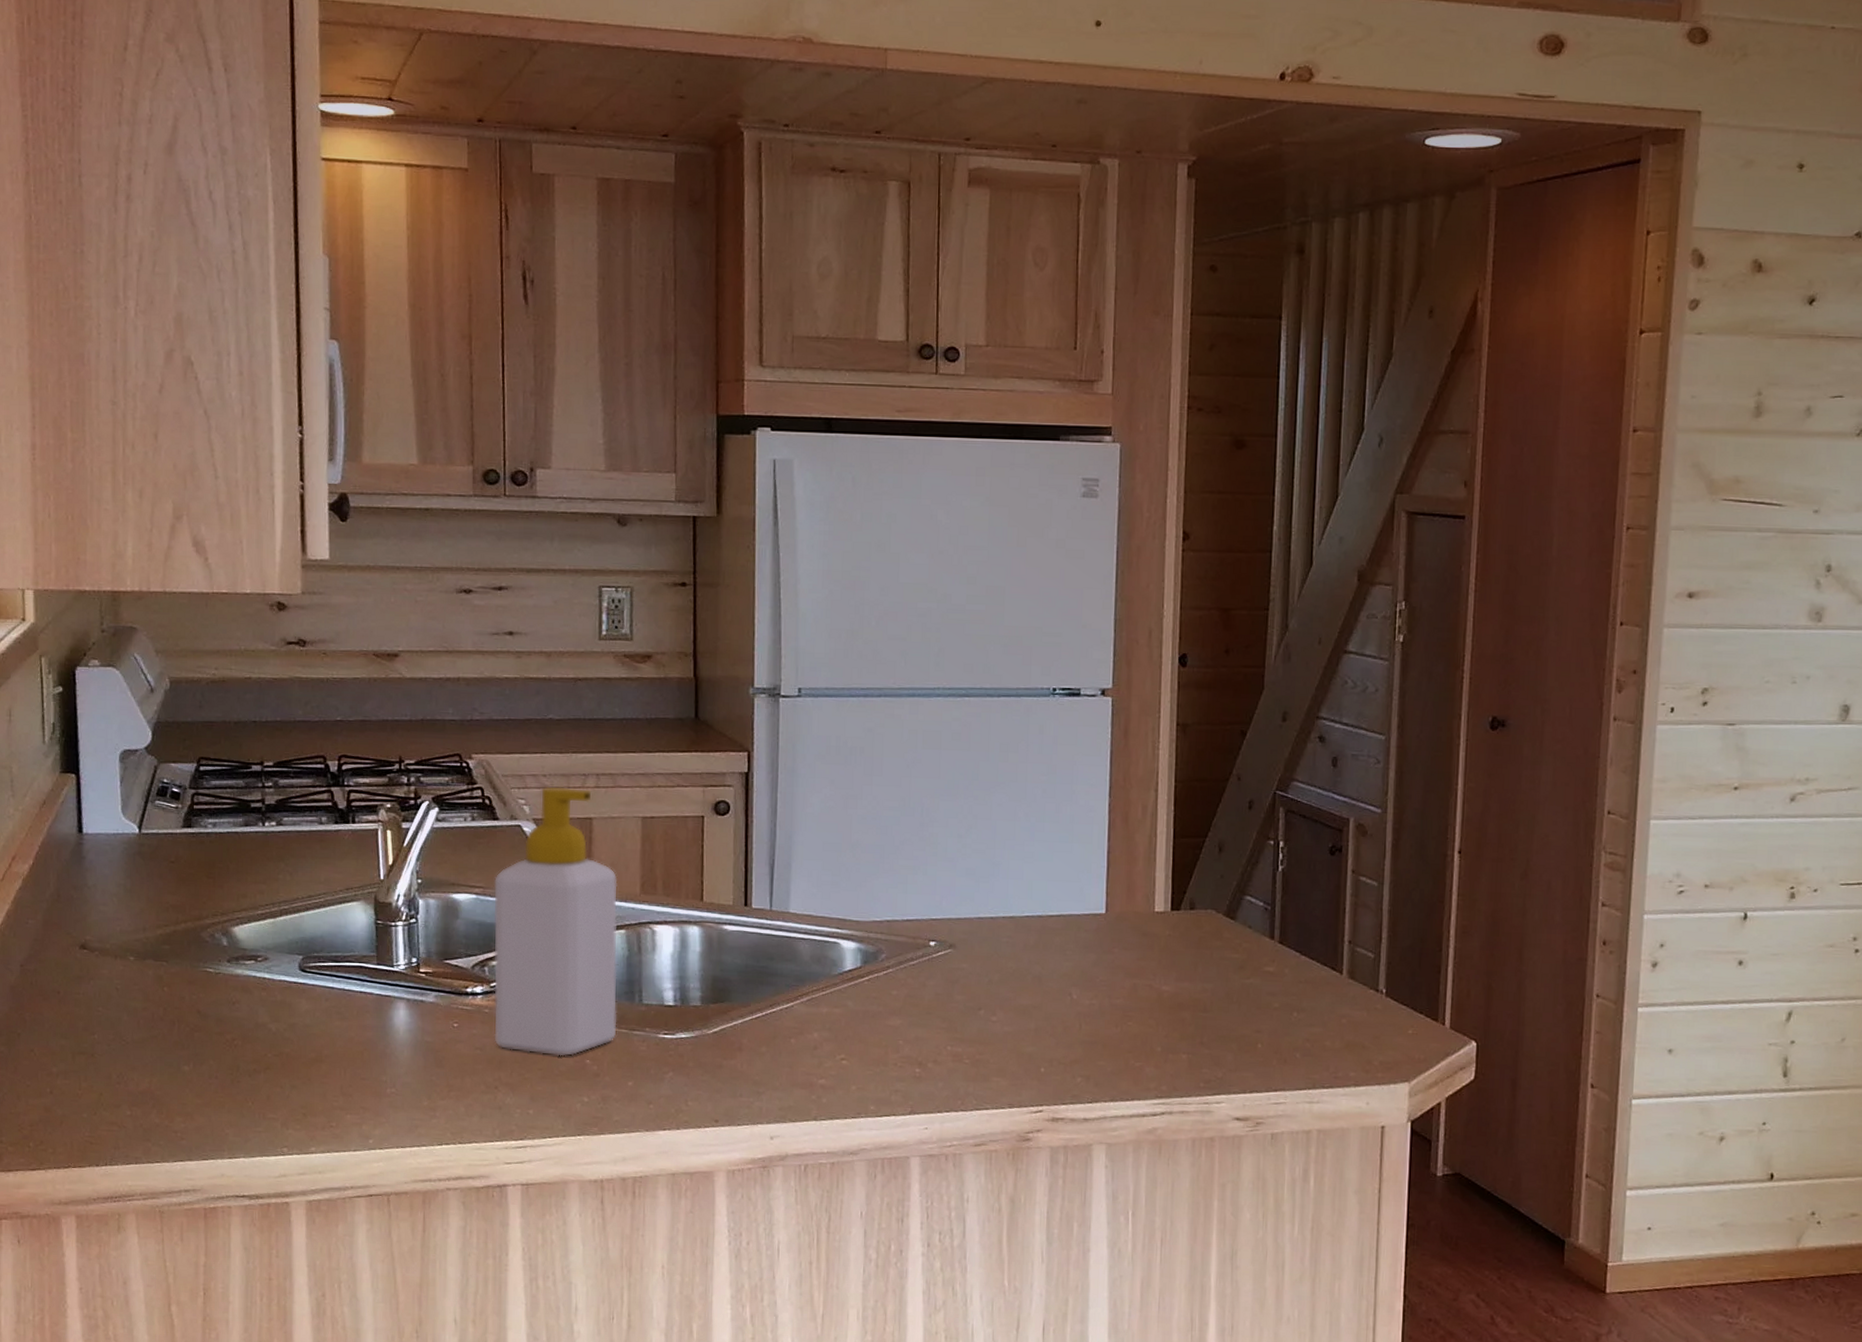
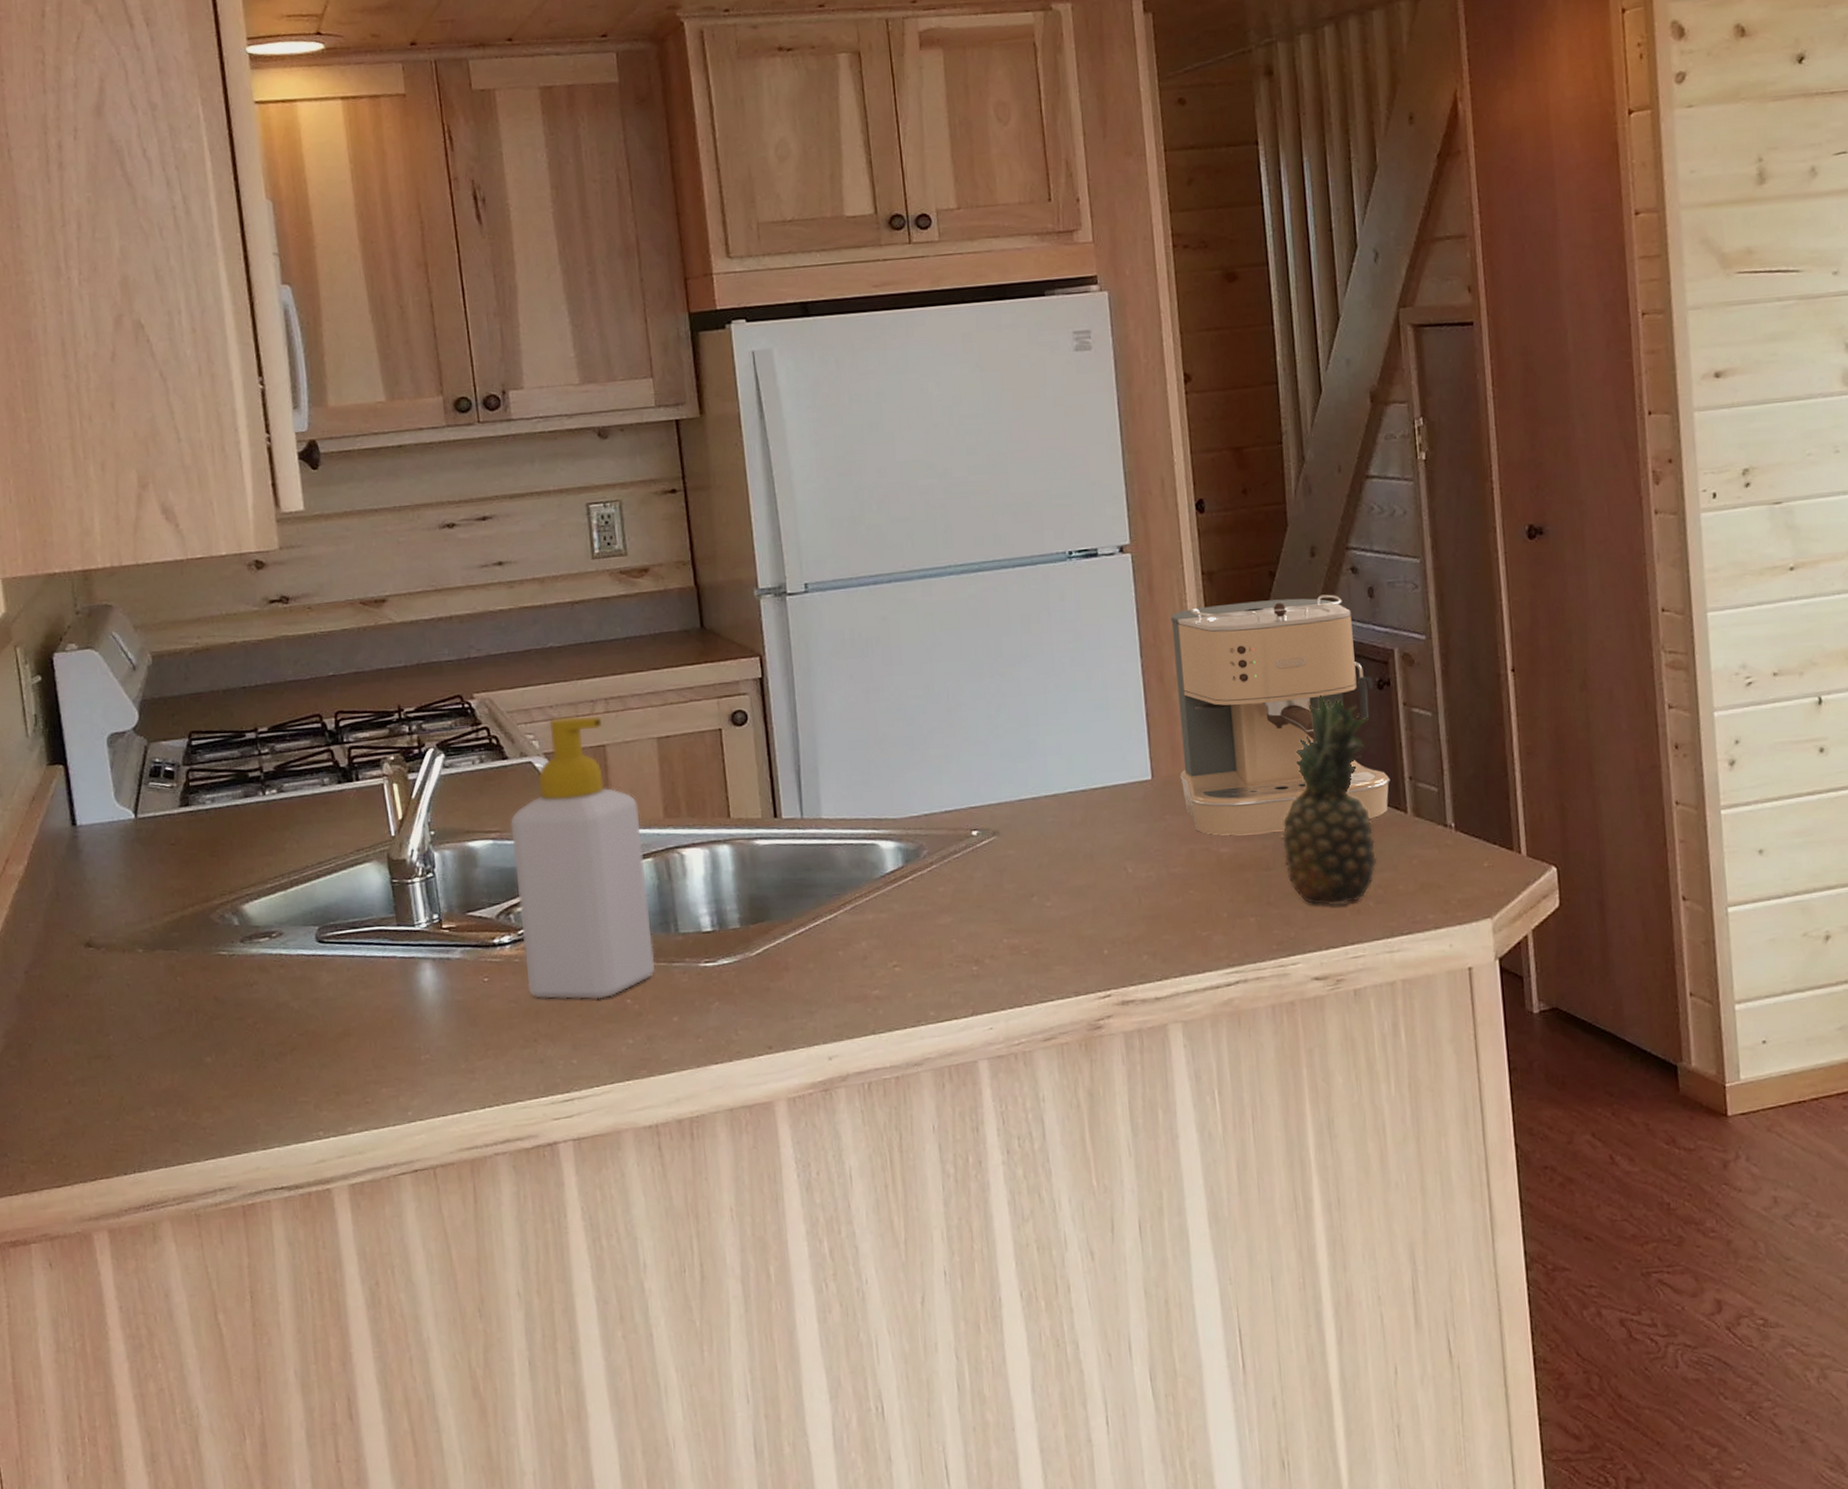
coffee maker: none [1132,756,1331,977] -> present [1171,594,1390,836]
fruit: none [1221,853,1317,1053] -> present [1281,694,1377,906]

